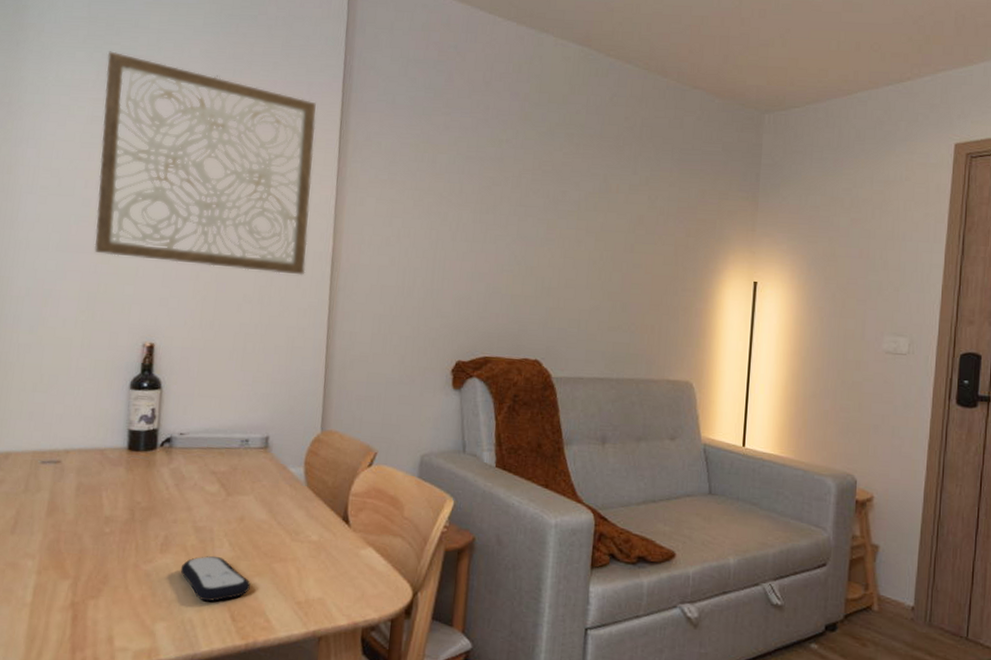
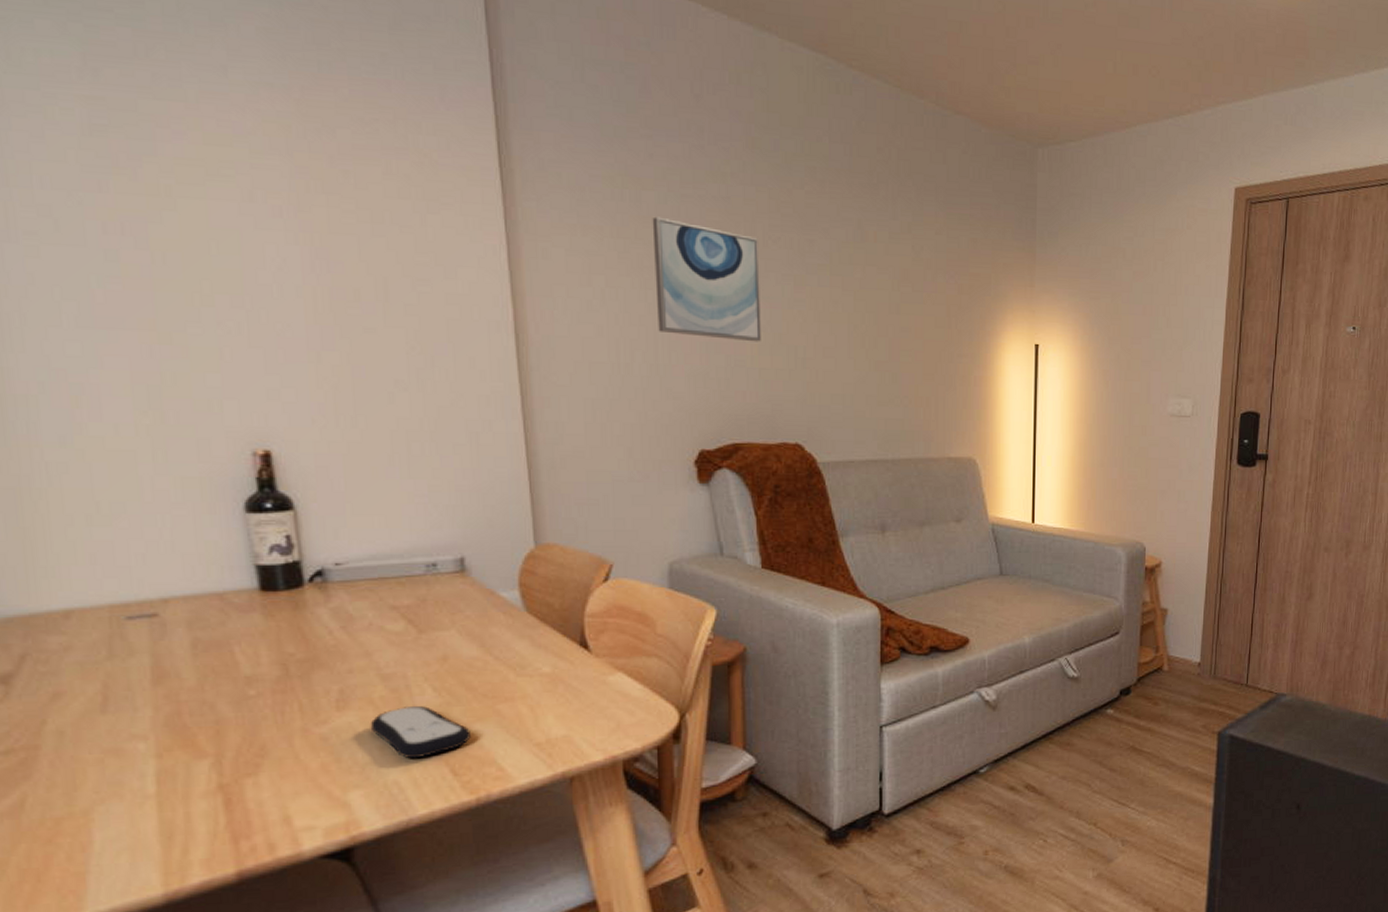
wall art: present [94,51,316,275] -> none [93,21,480,352]
wall art: none [436,173,522,274] -> present [652,216,761,342]

